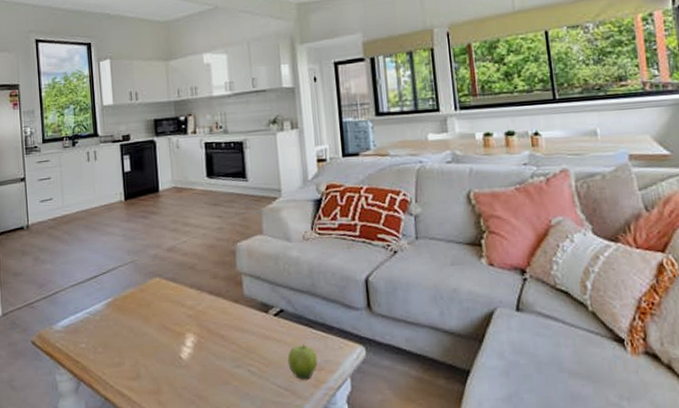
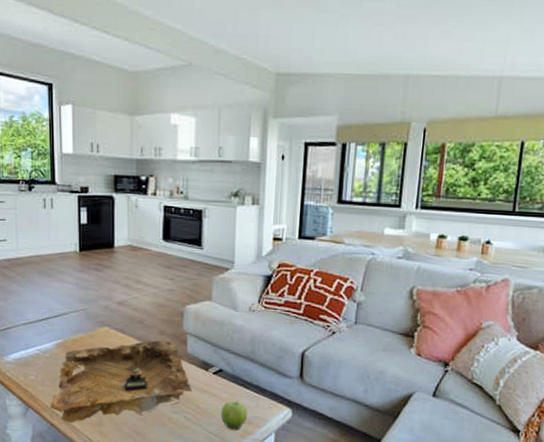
decorative tray: none [103,284,254,394] -> present [50,340,193,423]

